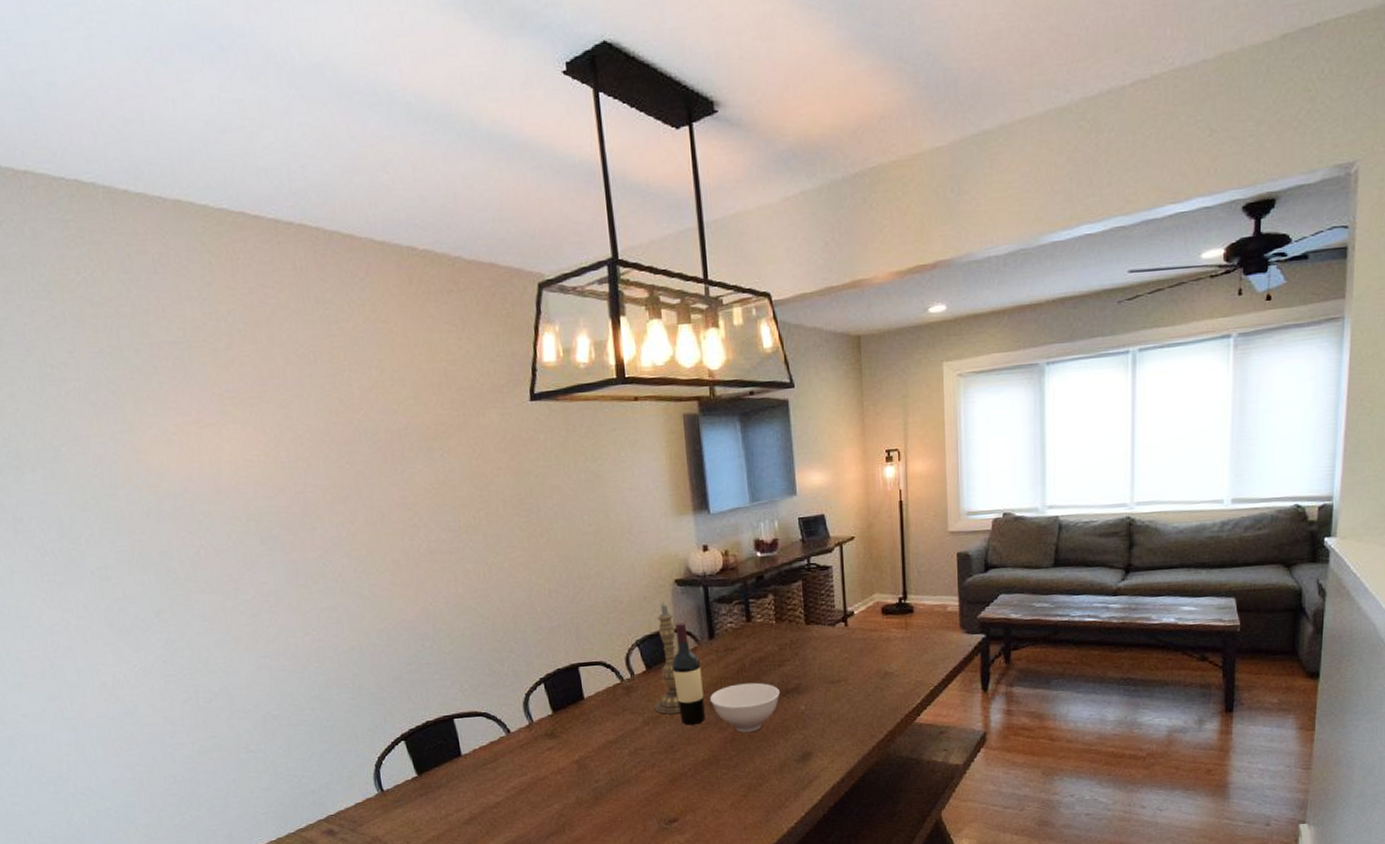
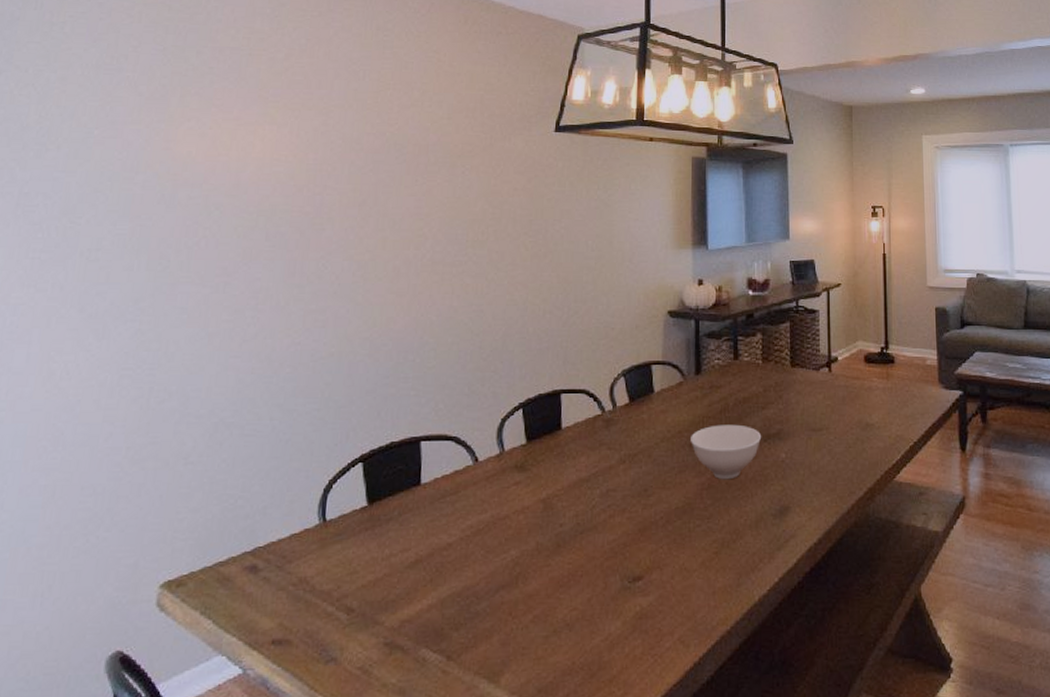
candlestick: present [655,603,681,714] -> none [633,333,663,453]
wine bottle: present [672,622,705,725] -> none [656,355,685,467]

